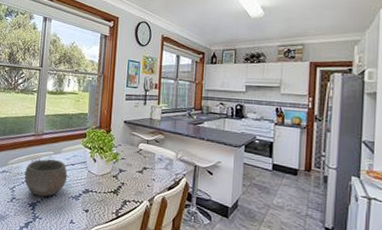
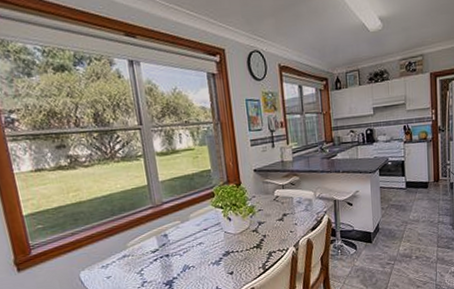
bowl: present [24,159,68,197] -> none [150,228,203,272]

